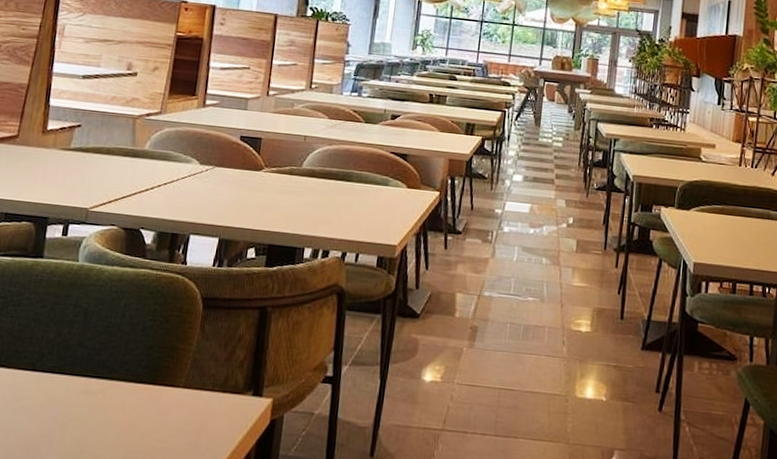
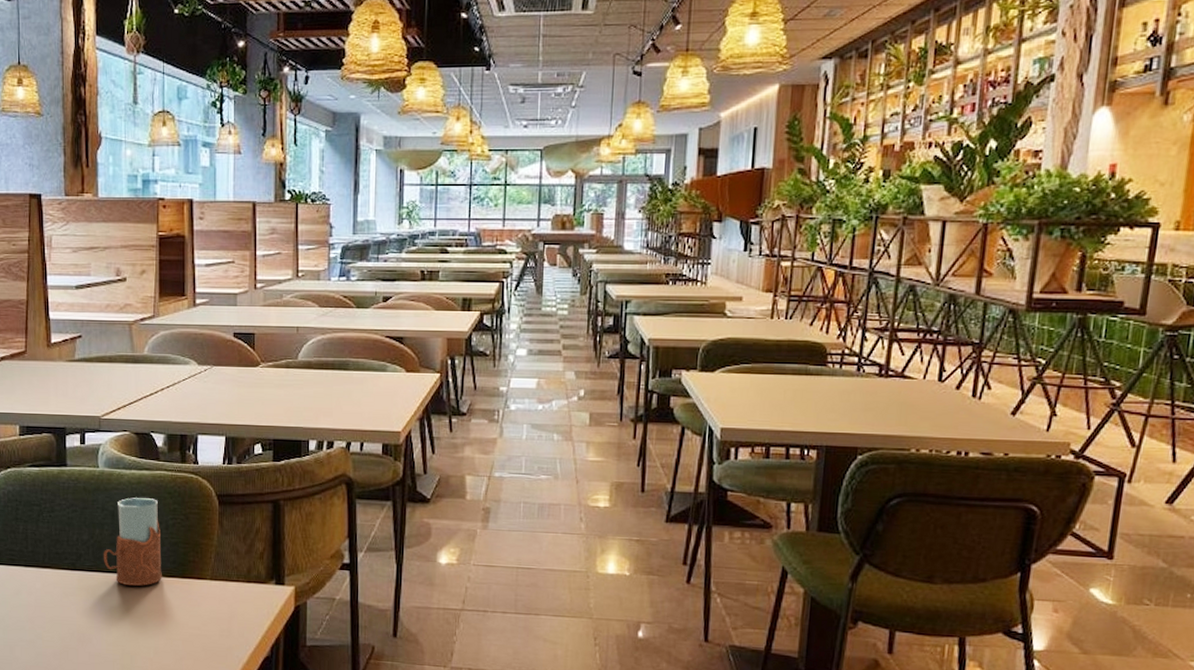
drinking glass: none [67,295,138,392] -> present [103,498,162,586]

